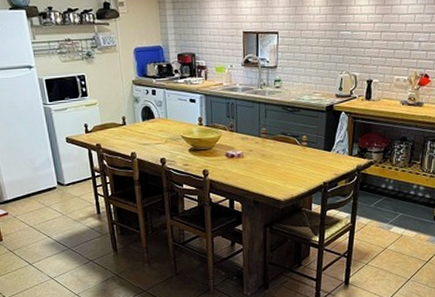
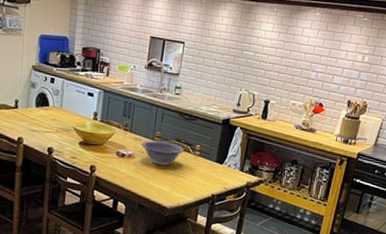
decorative bowl: none [249,137,291,161] -> present [141,140,184,166]

